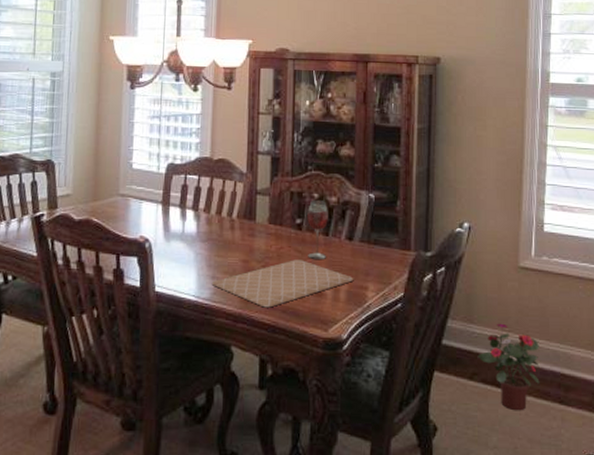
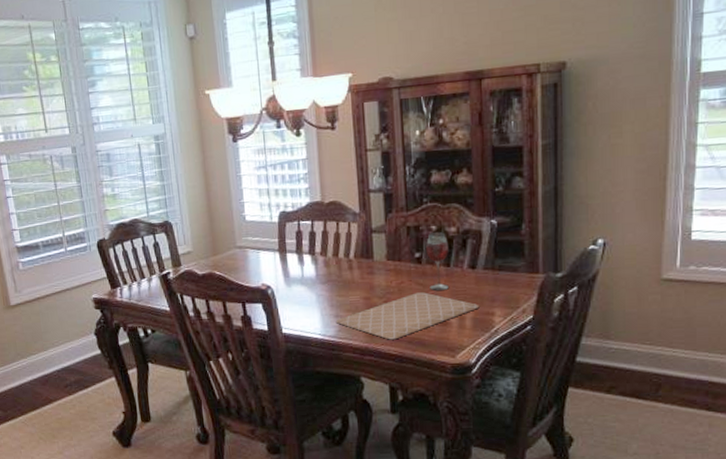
potted flower: present [477,323,540,410] -> none [615,337,685,419]

